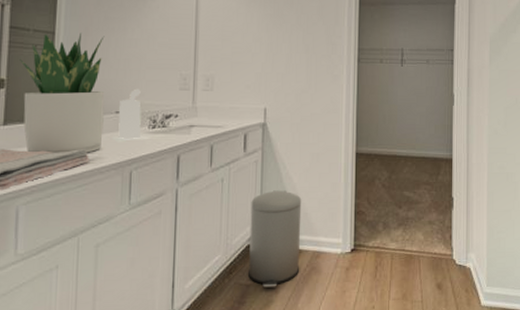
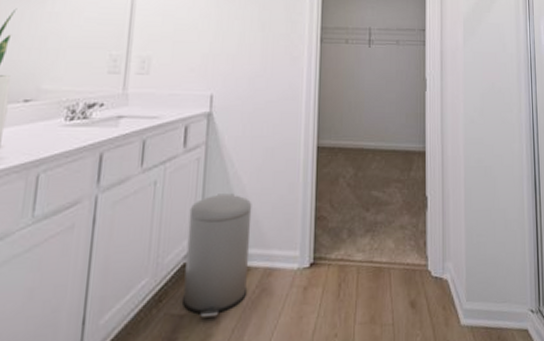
tissue box: present [118,88,142,140] -> none [25,71,58,135]

